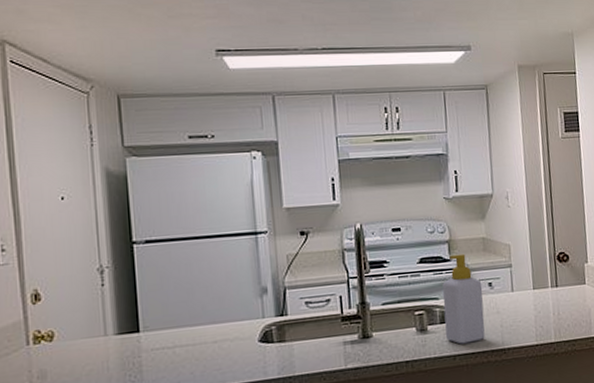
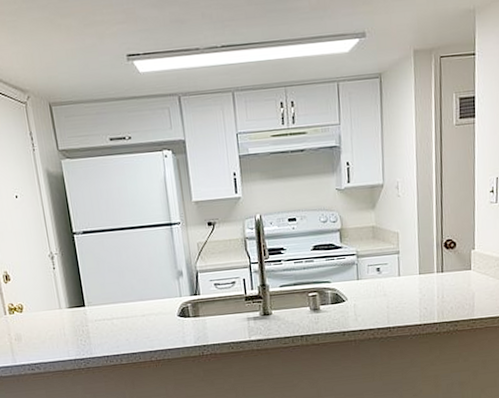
soap bottle: present [442,253,485,344] -> none [334,241,372,322]

